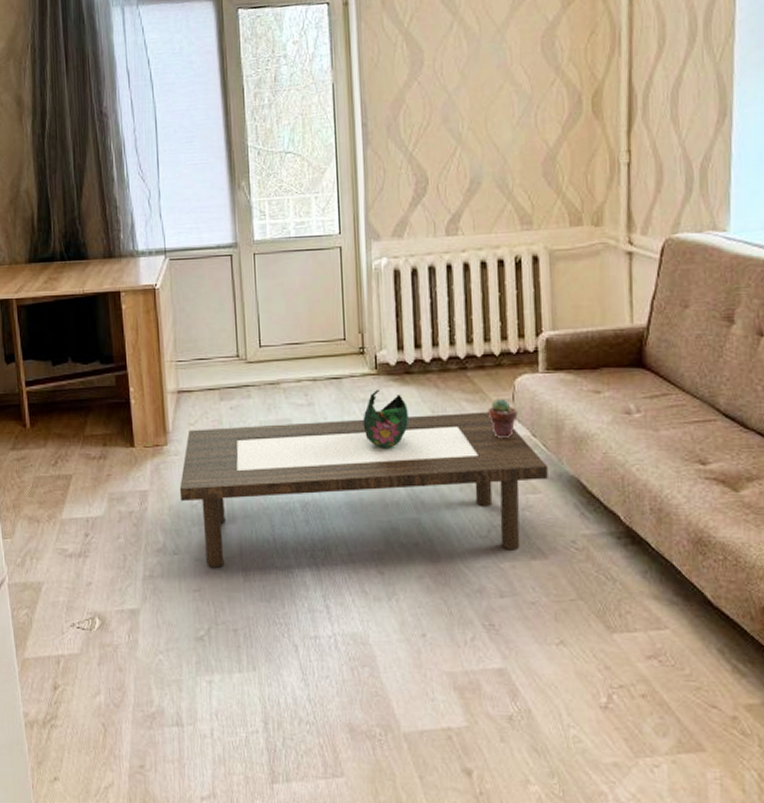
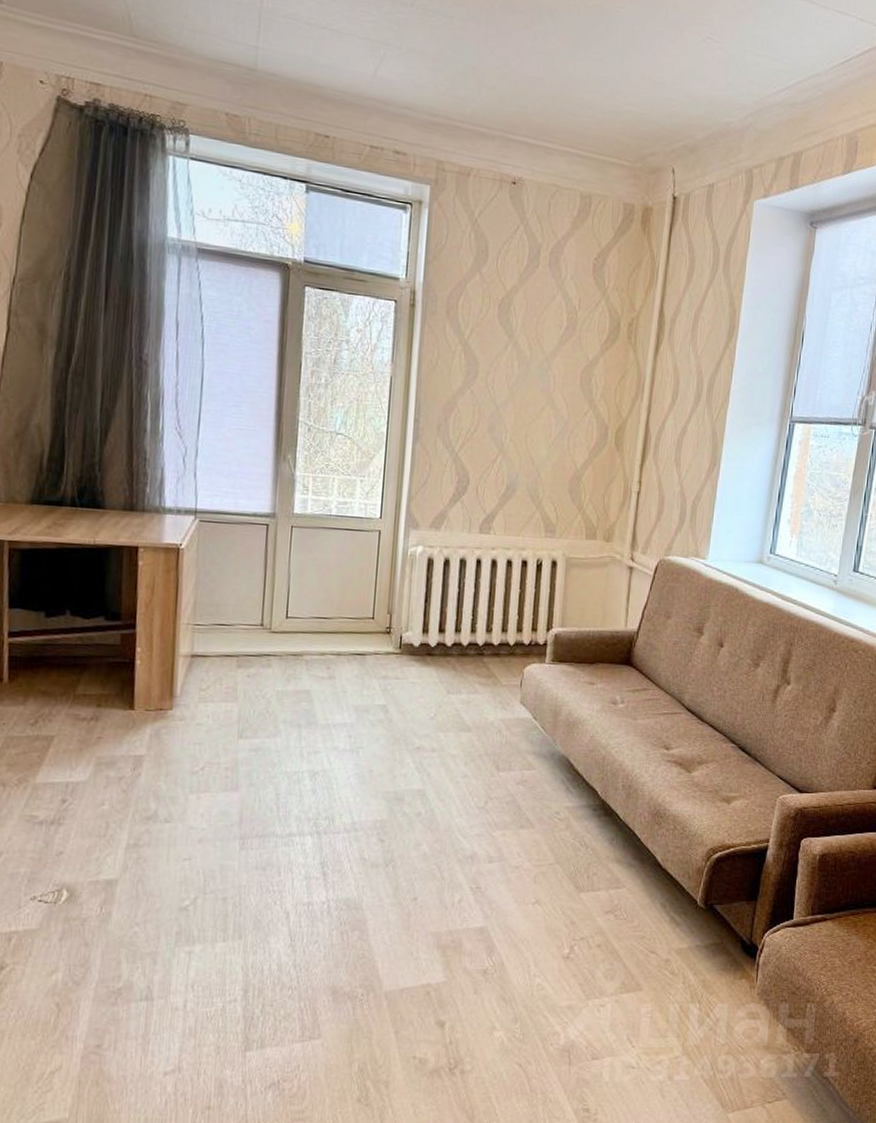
coffee table: present [179,411,548,568] -> none [179,694,543,836]
decorative bowl: present [363,389,408,448] -> none [381,667,426,724]
potted succulent: present [487,399,518,439] -> none [497,684,524,720]

